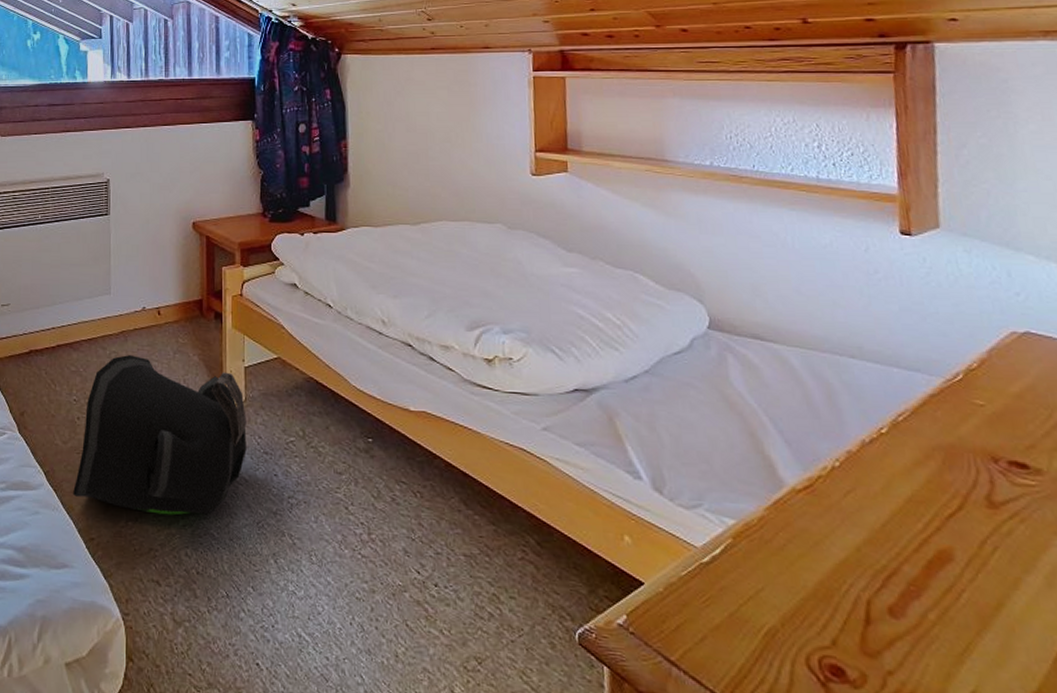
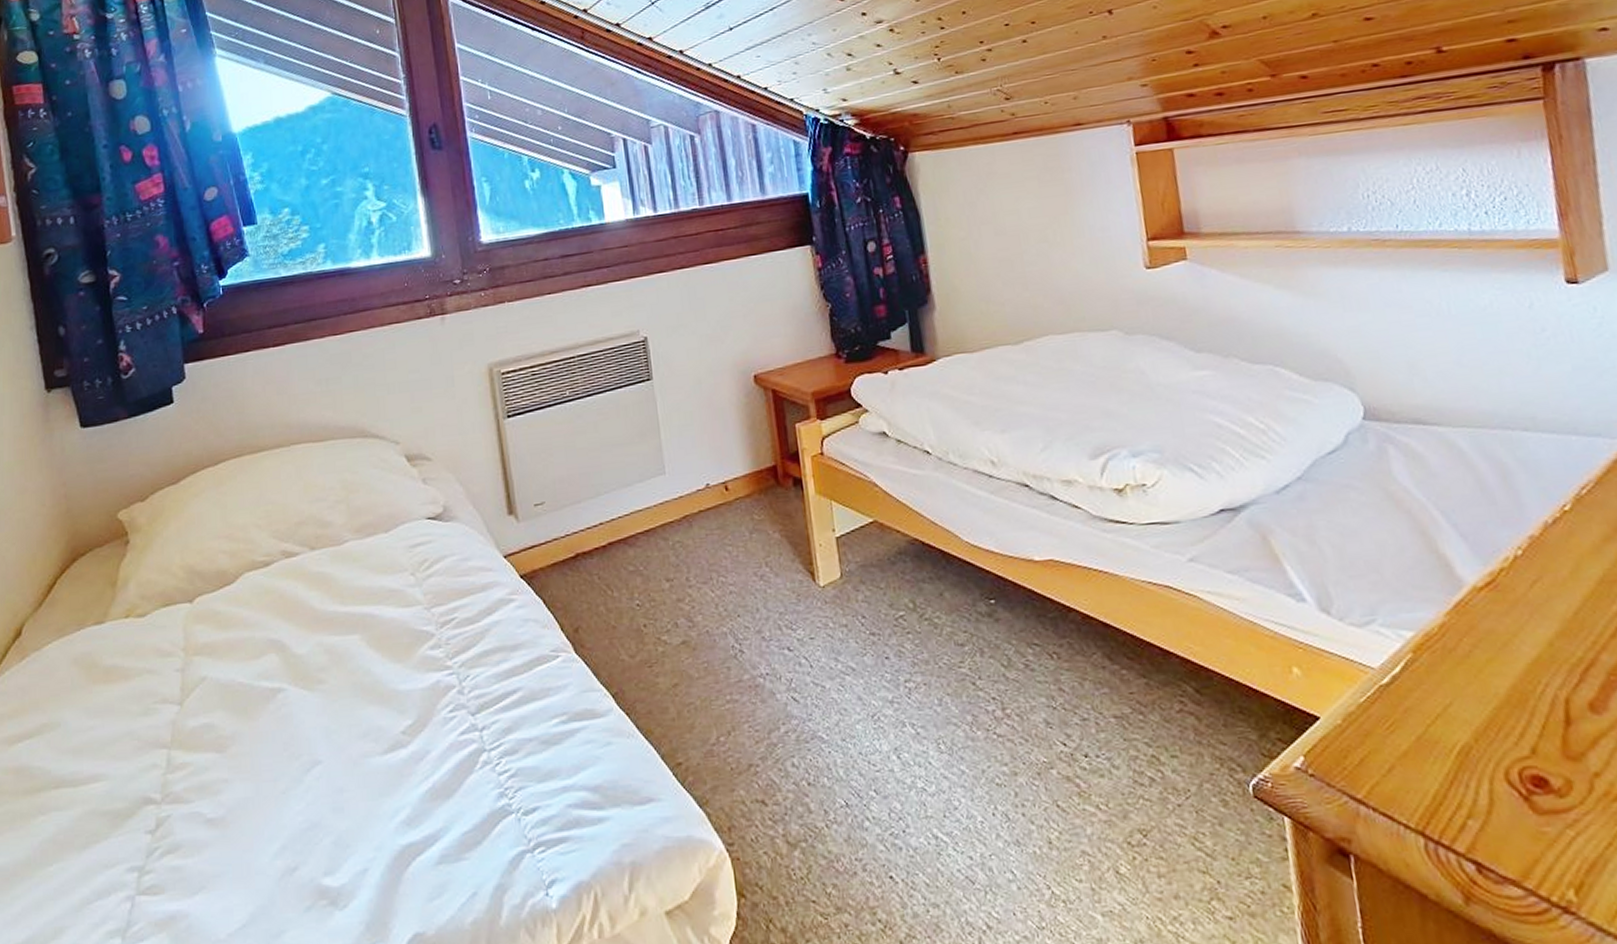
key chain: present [73,354,247,516] -> none [649,541,850,724]

